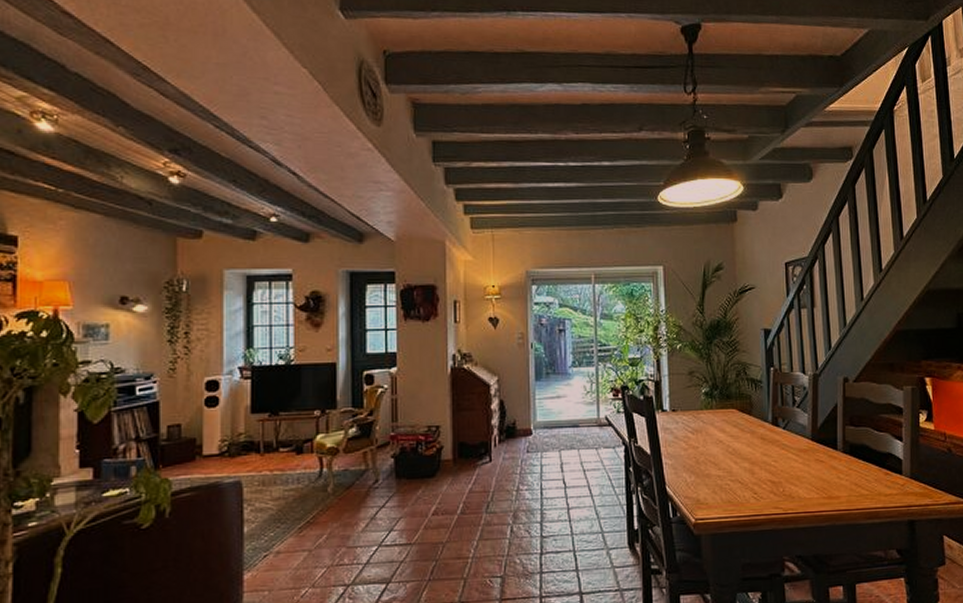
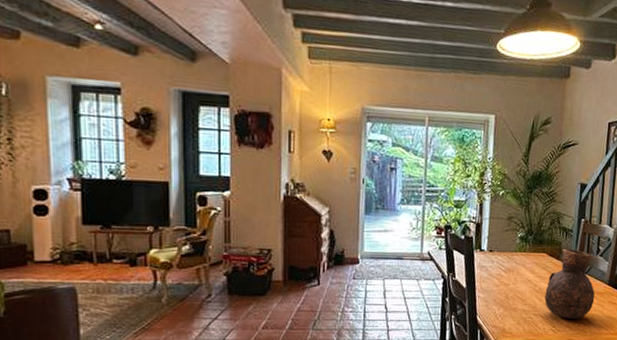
vase: none [740,401,798,483] -> present [544,248,595,318]

